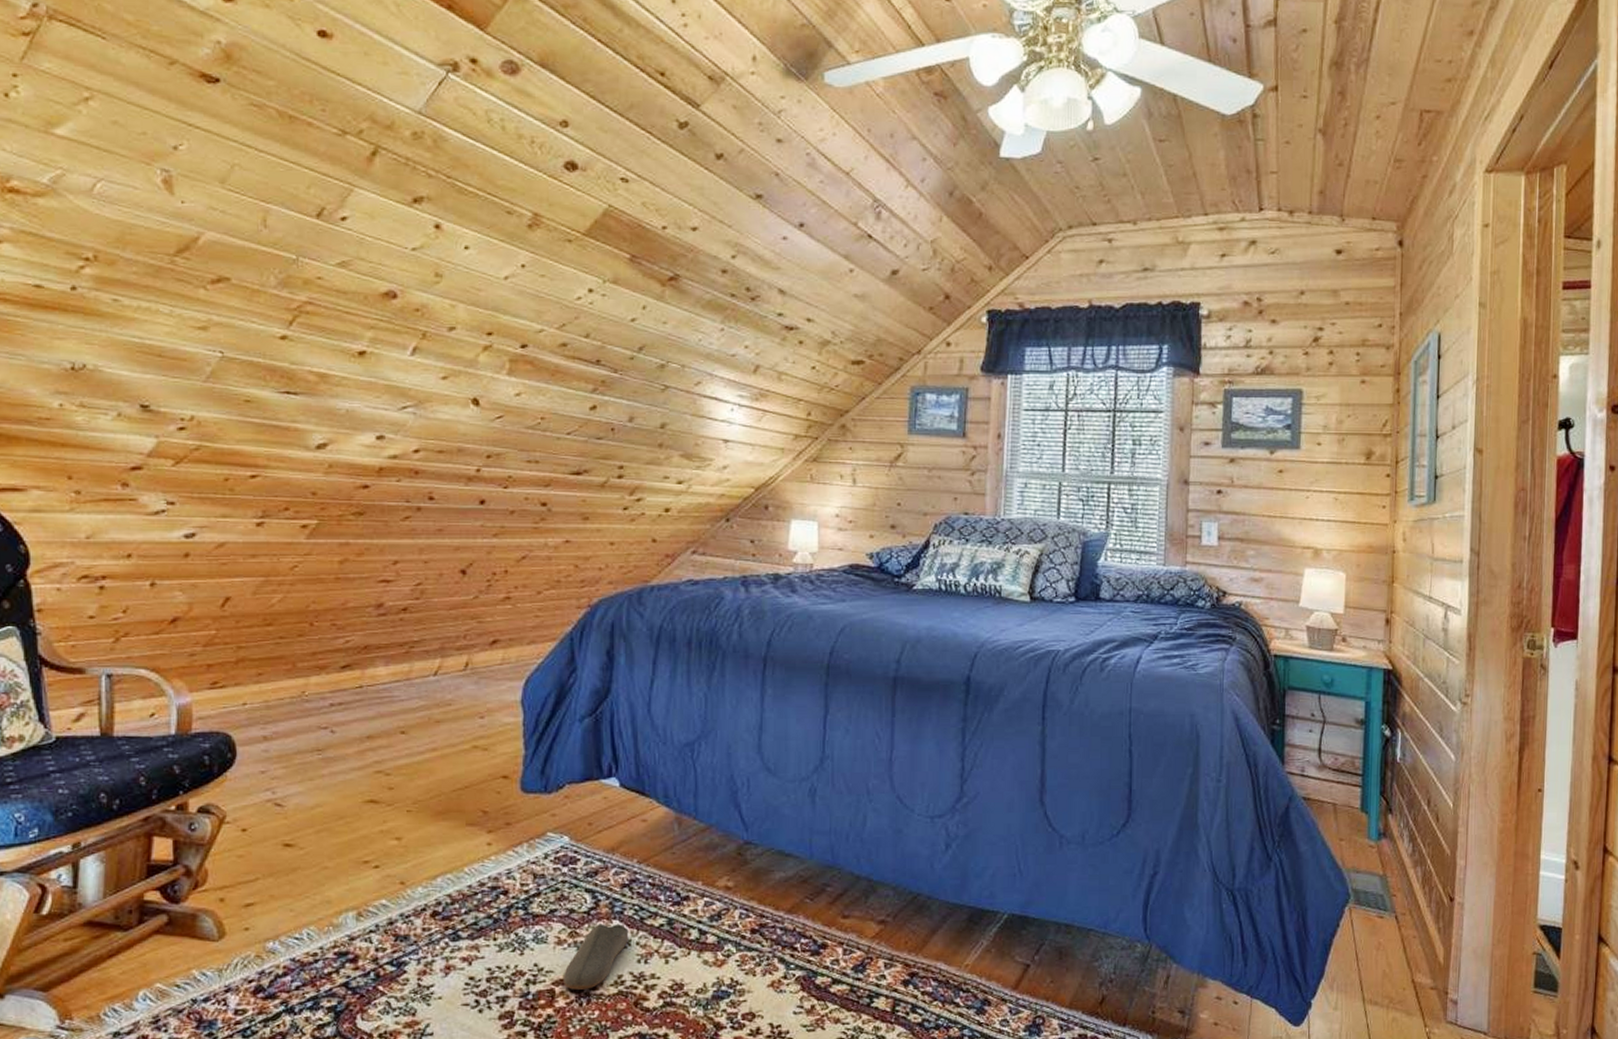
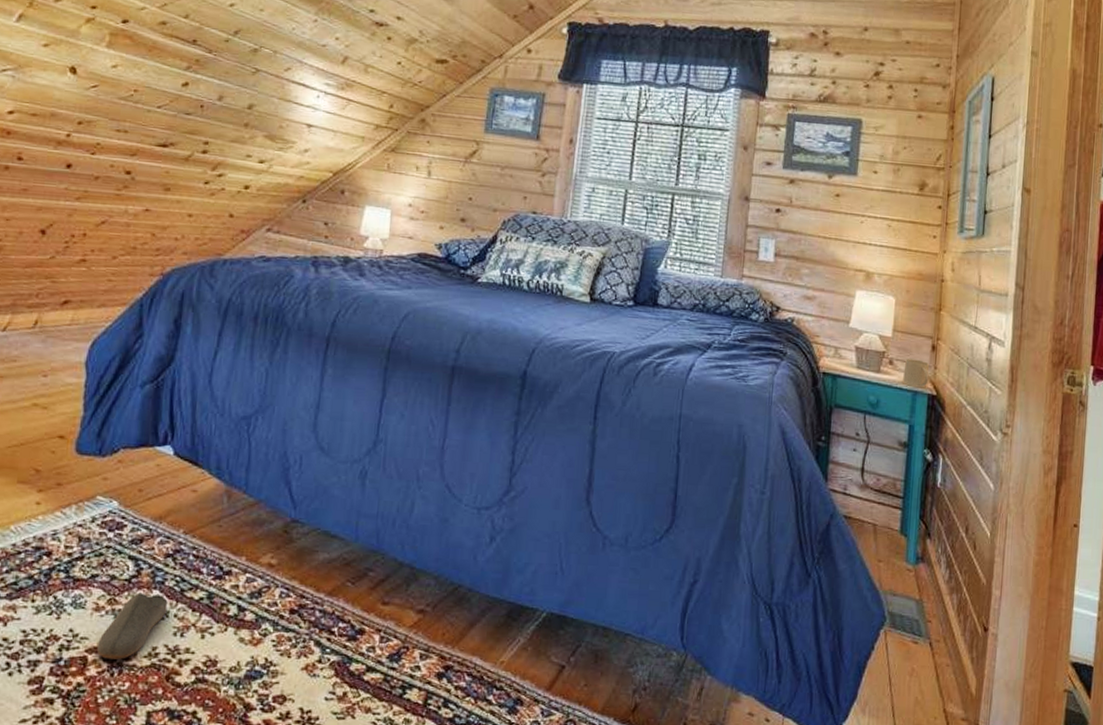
mug: none [1357,635,1384,664] -> present [903,359,930,388]

